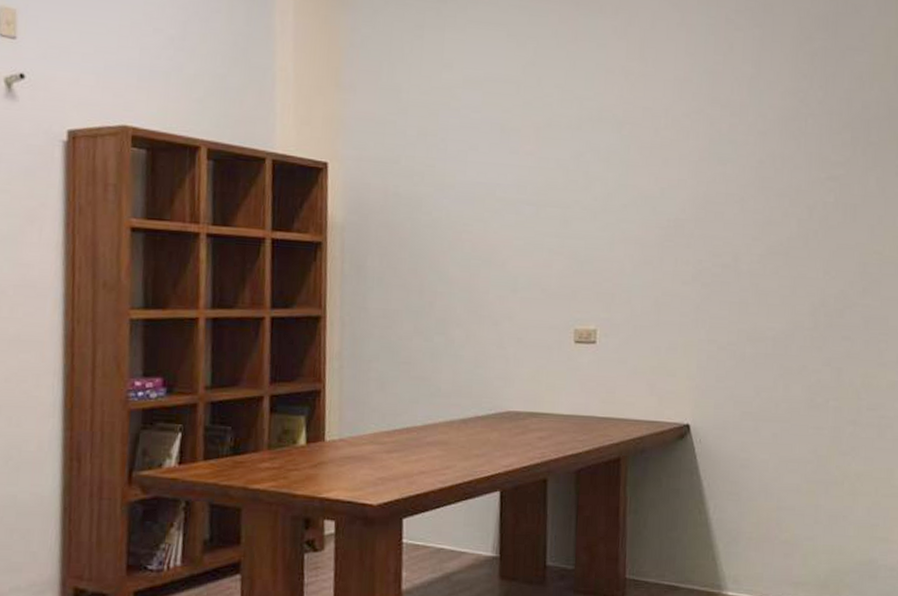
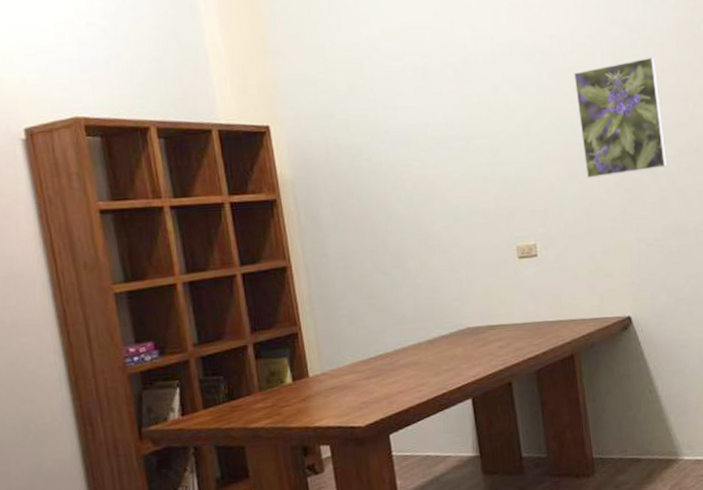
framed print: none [662,144,754,267] -> present [573,57,668,179]

